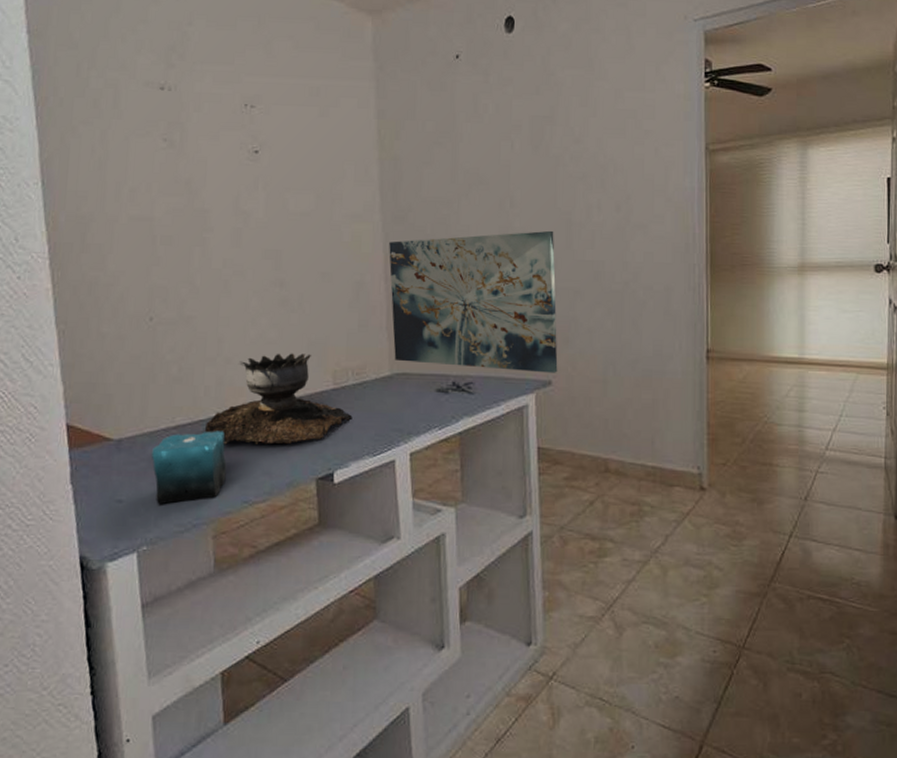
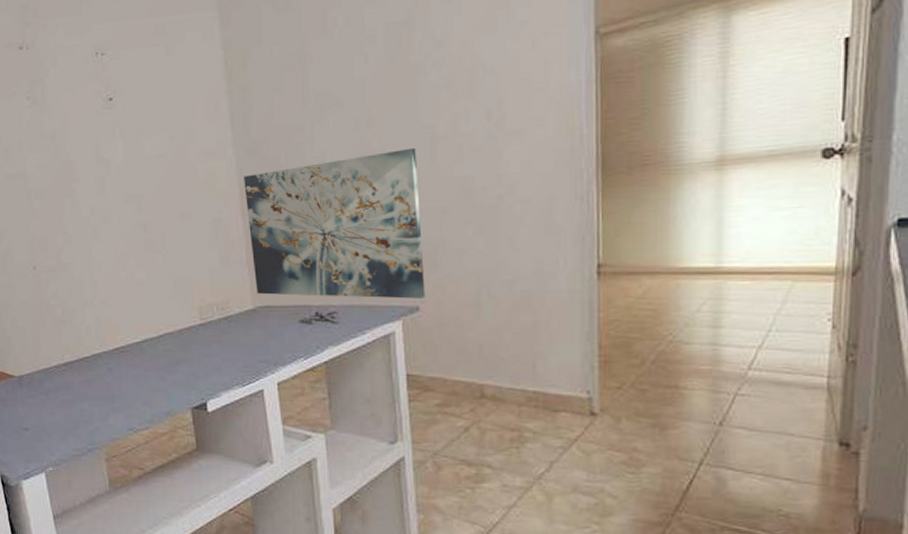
candle: present [151,416,227,505] -> none [47,354,112,432]
brazier: present [205,353,352,445] -> none [90,292,220,379]

